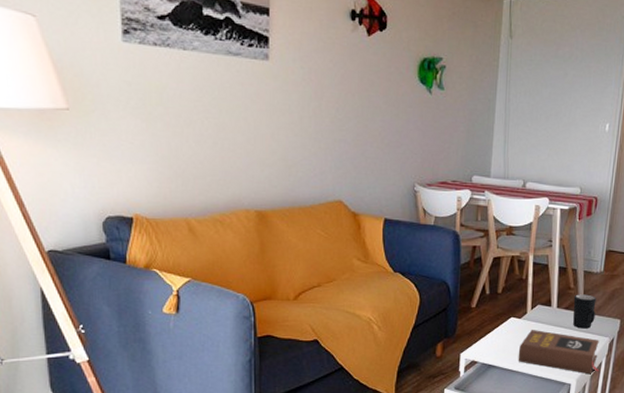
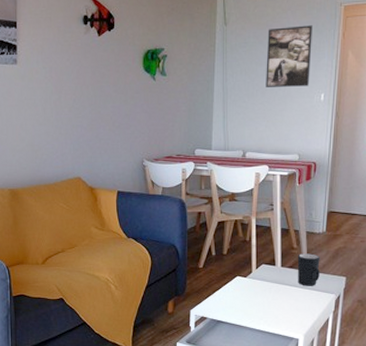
book: present [518,330,600,375] -> none [245,288,327,330]
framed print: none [550,46,601,114] -> present [266,25,312,87]

